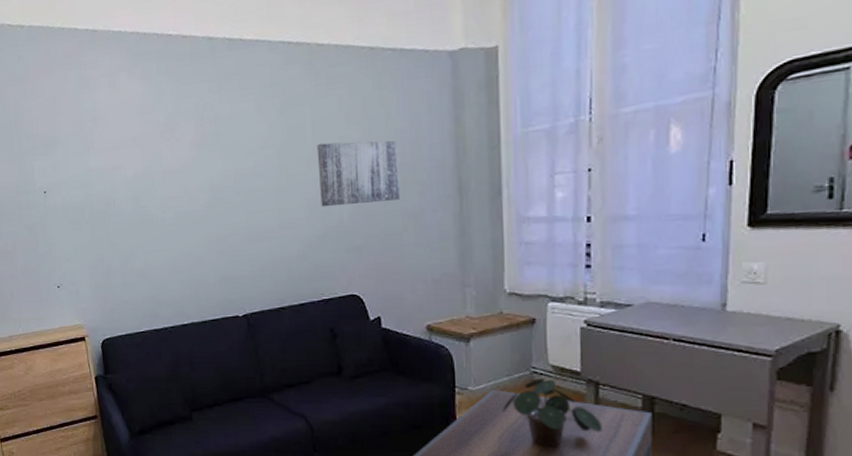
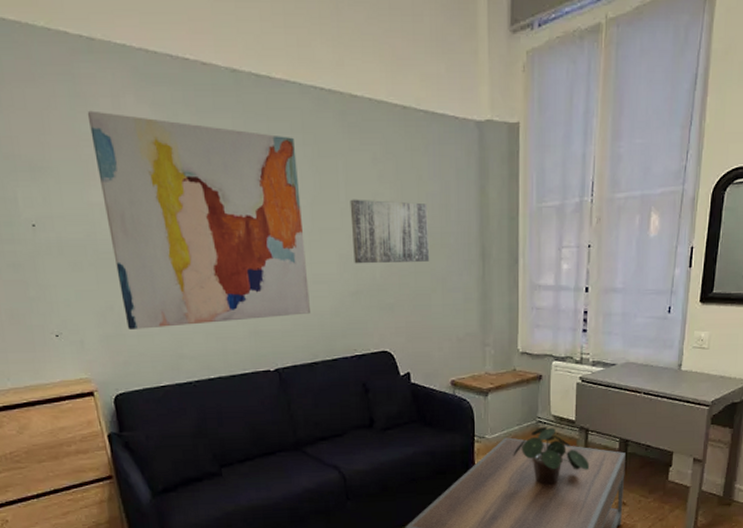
wall art: none [89,90,278,279] -> present [87,110,310,329]

